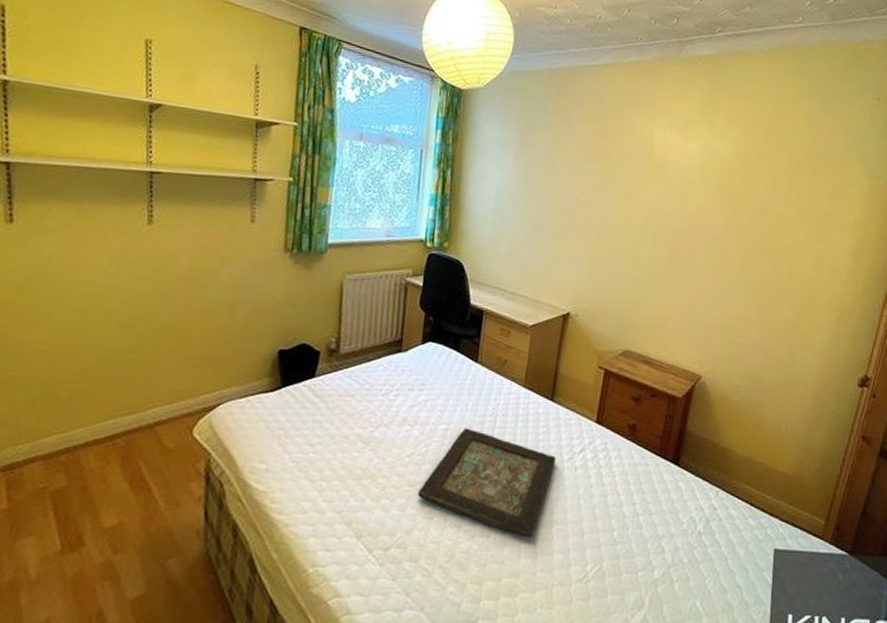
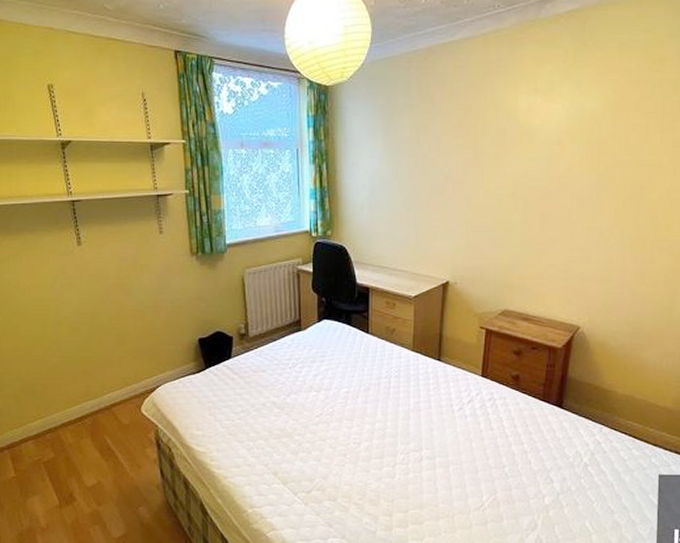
decorative tray: present [418,427,557,537] -> none [330,389,448,475]

